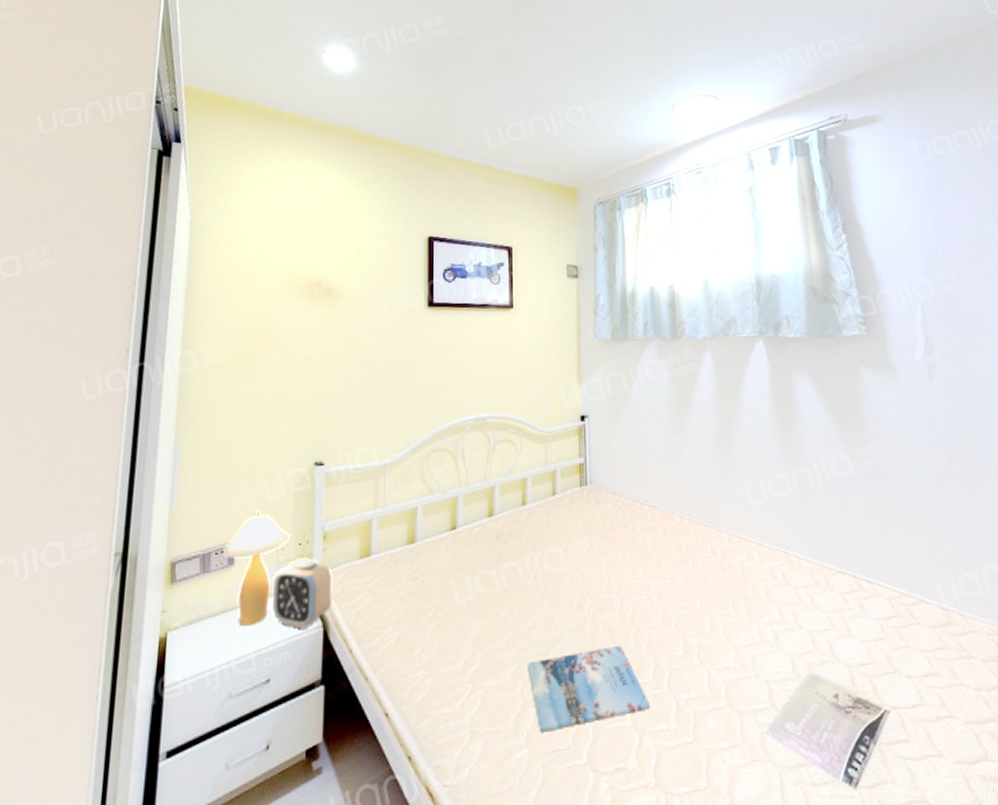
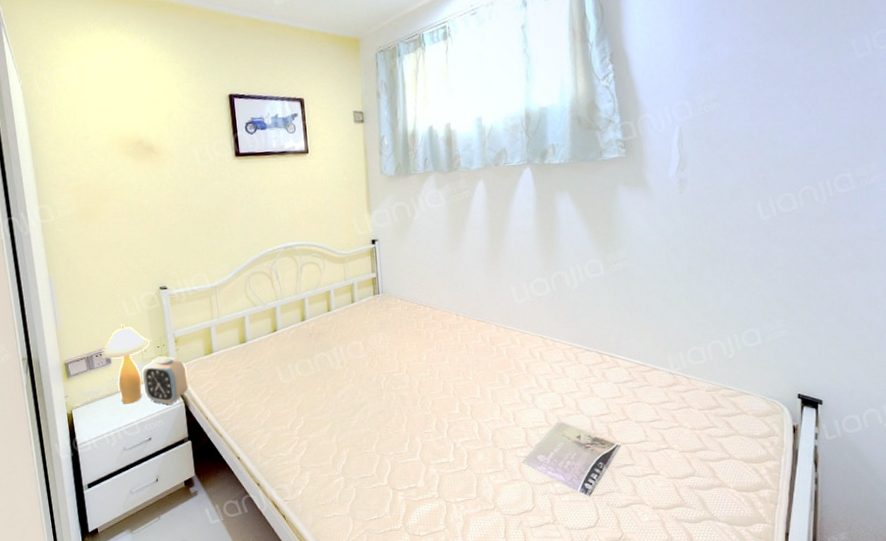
magazine: present [527,645,650,732] -> none [339,407,434,466]

